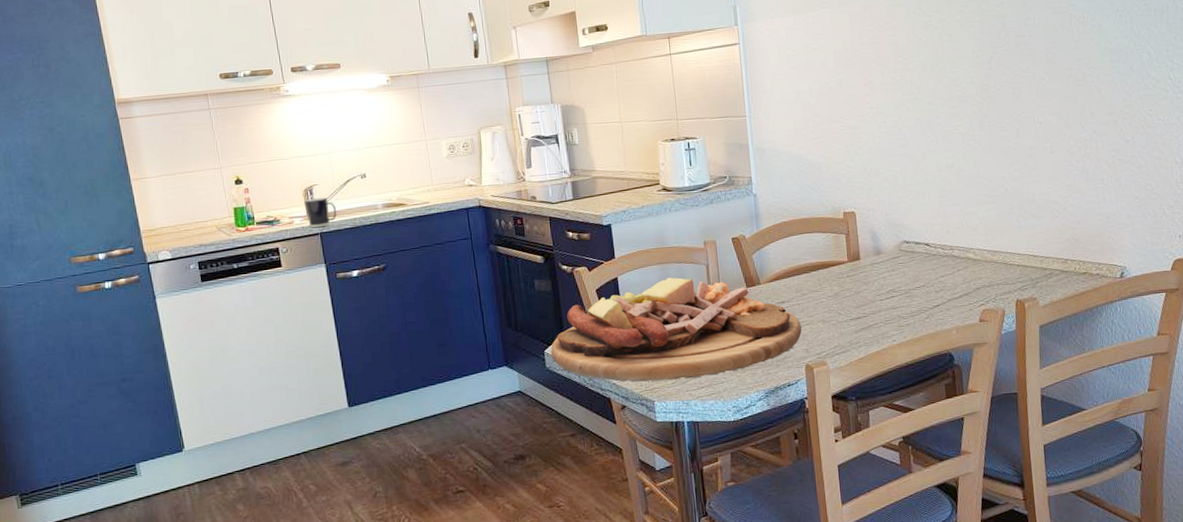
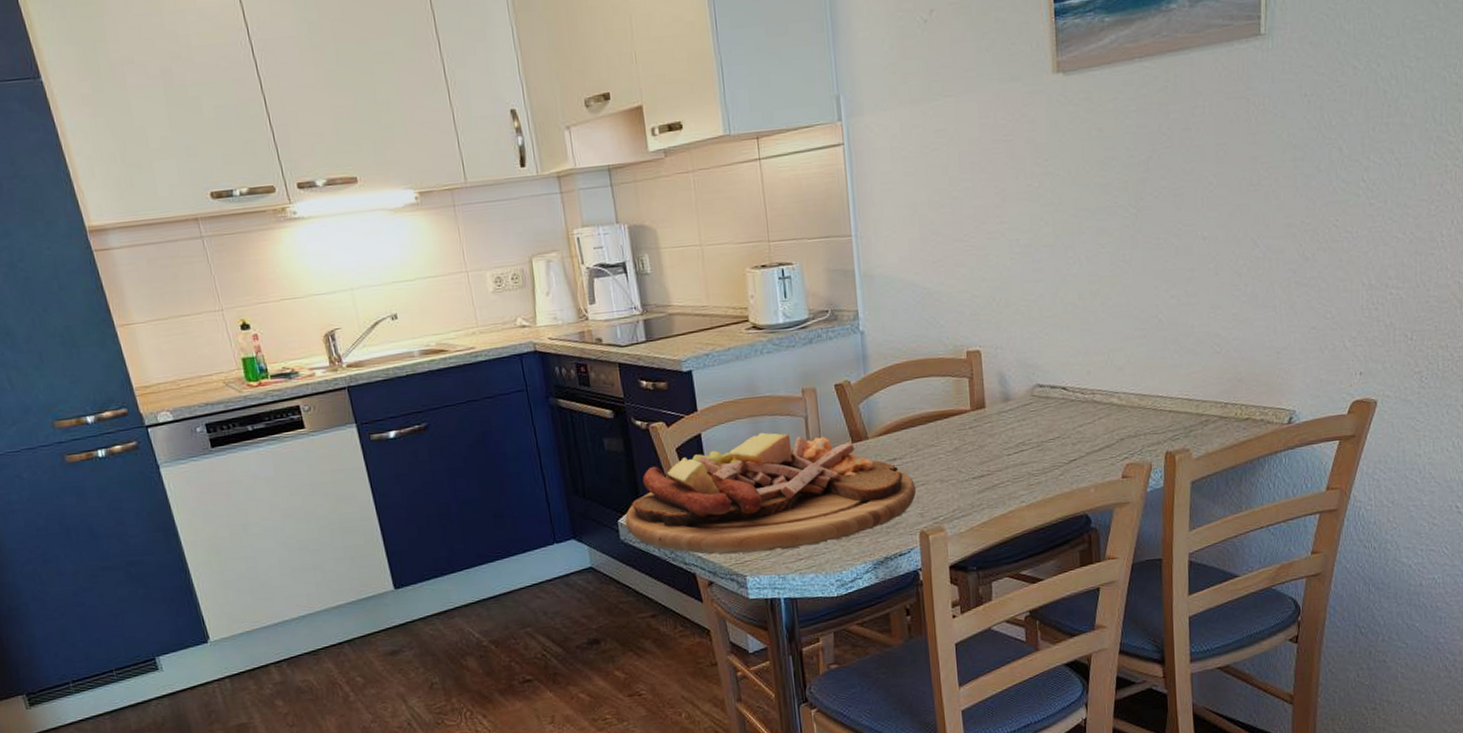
mug: present [304,196,337,228] -> none [325,343,366,381]

